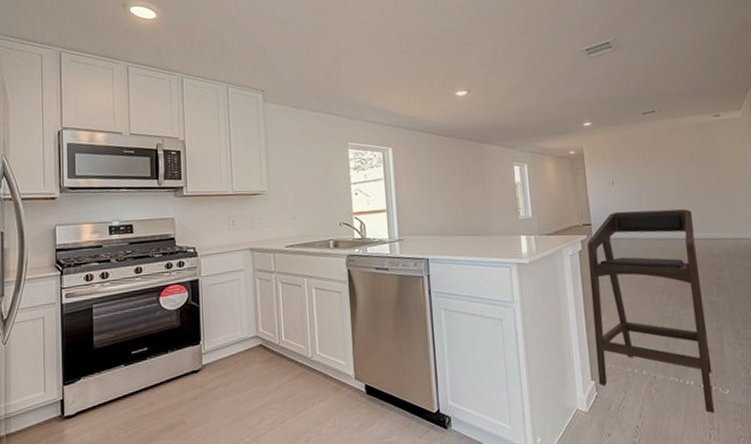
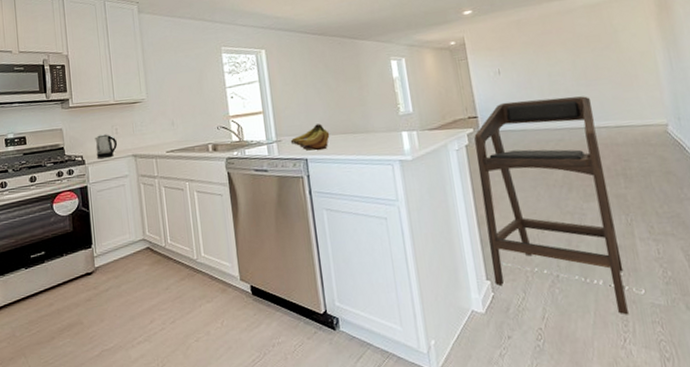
kettle: none [209,225,234,252] -> present [95,134,118,159]
fruit: none [412,224,452,251] -> present [290,124,330,151]

